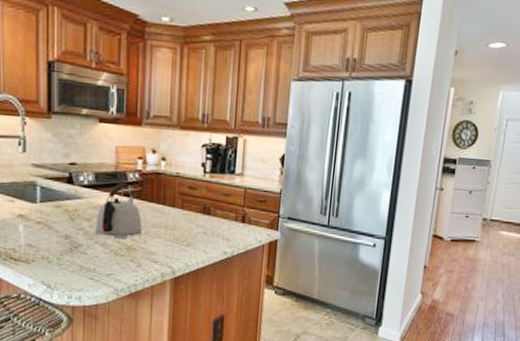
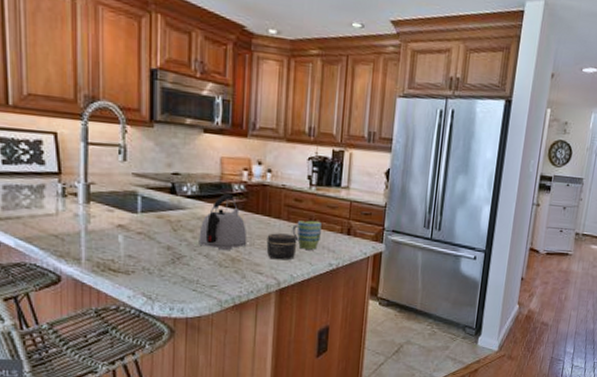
jar: none [161,221,192,249] -> present [266,233,297,260]
mug: none [186,208,216,238] -> present [292,220,322,250]

